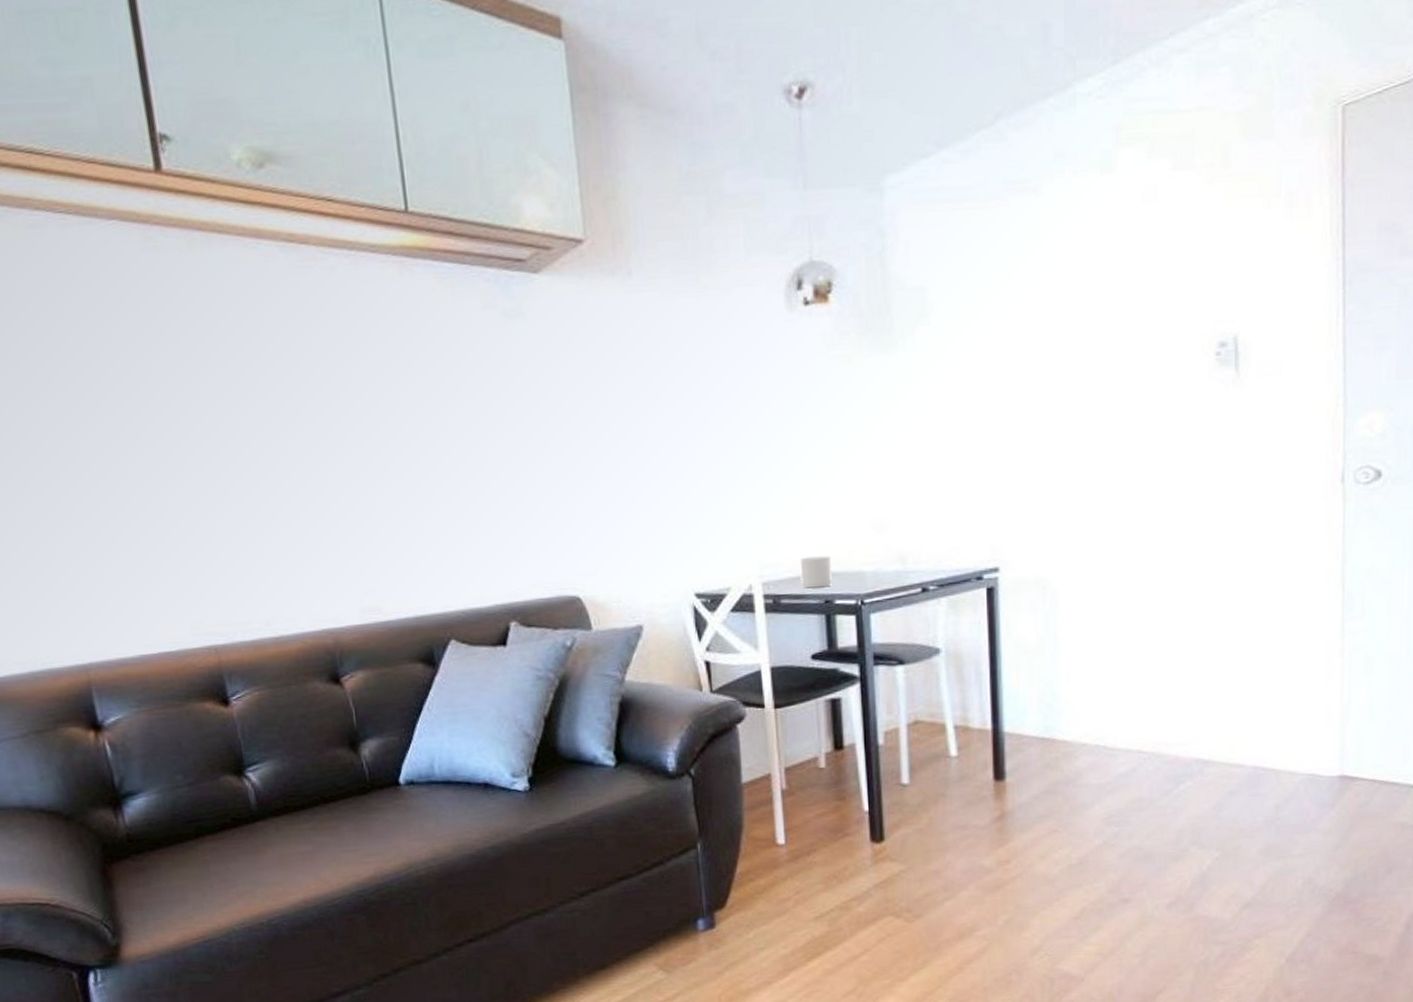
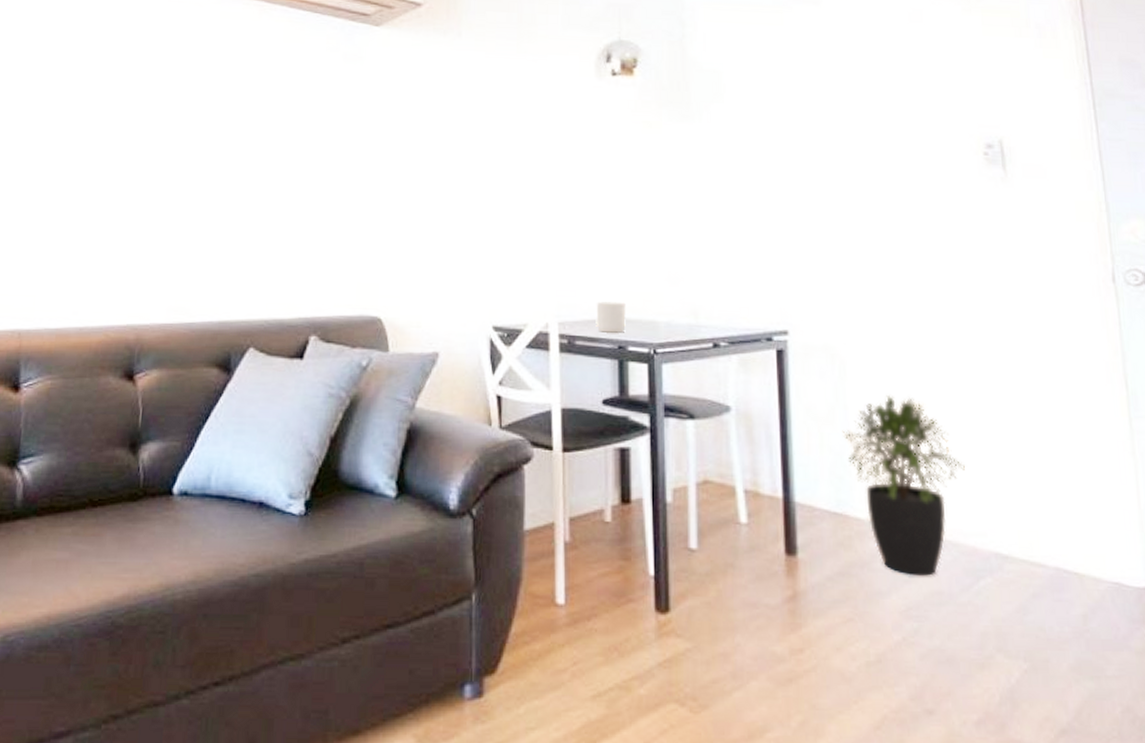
potted plant: none [1053,621,1172,787] -> present [843,394,965,576]

